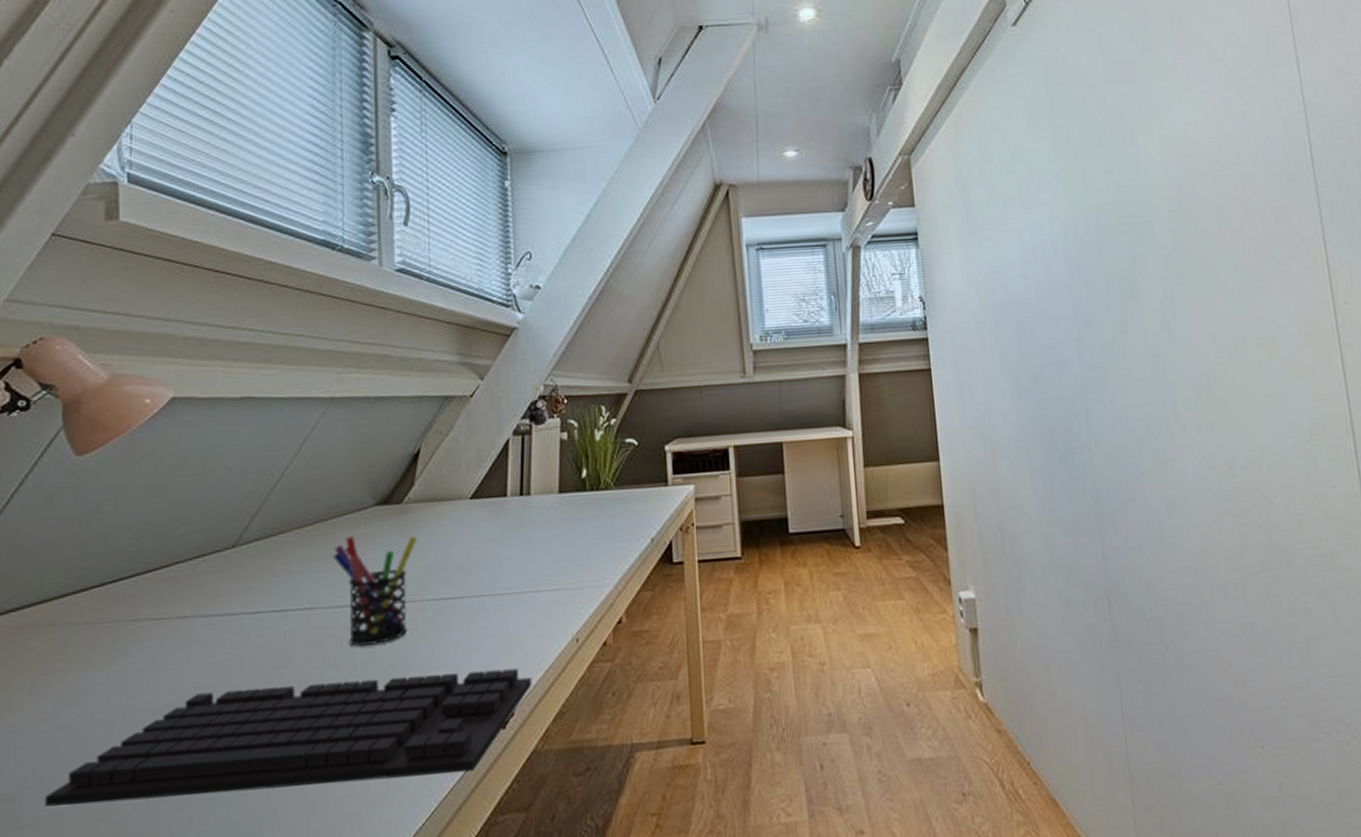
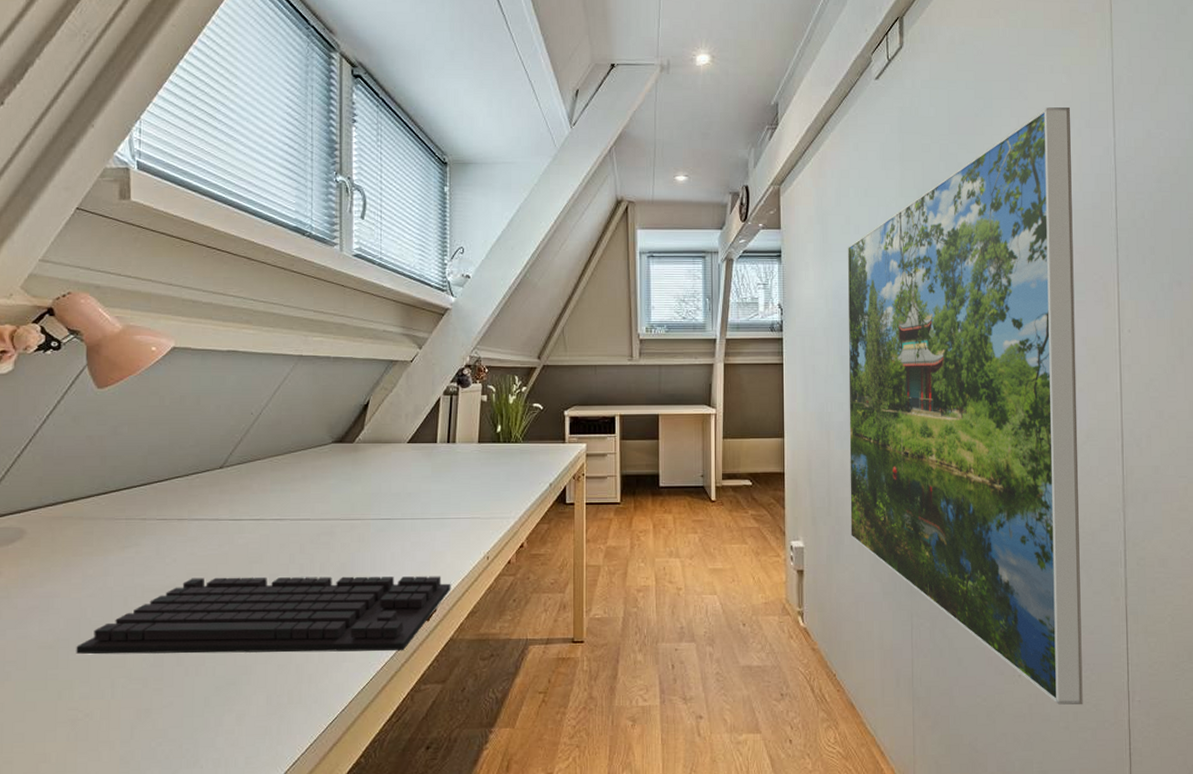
pen holder: present [332,535,417,646] -> none [298,465,365,551]
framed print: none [996,45,1347,782] -> present [847,107,1083,705]

